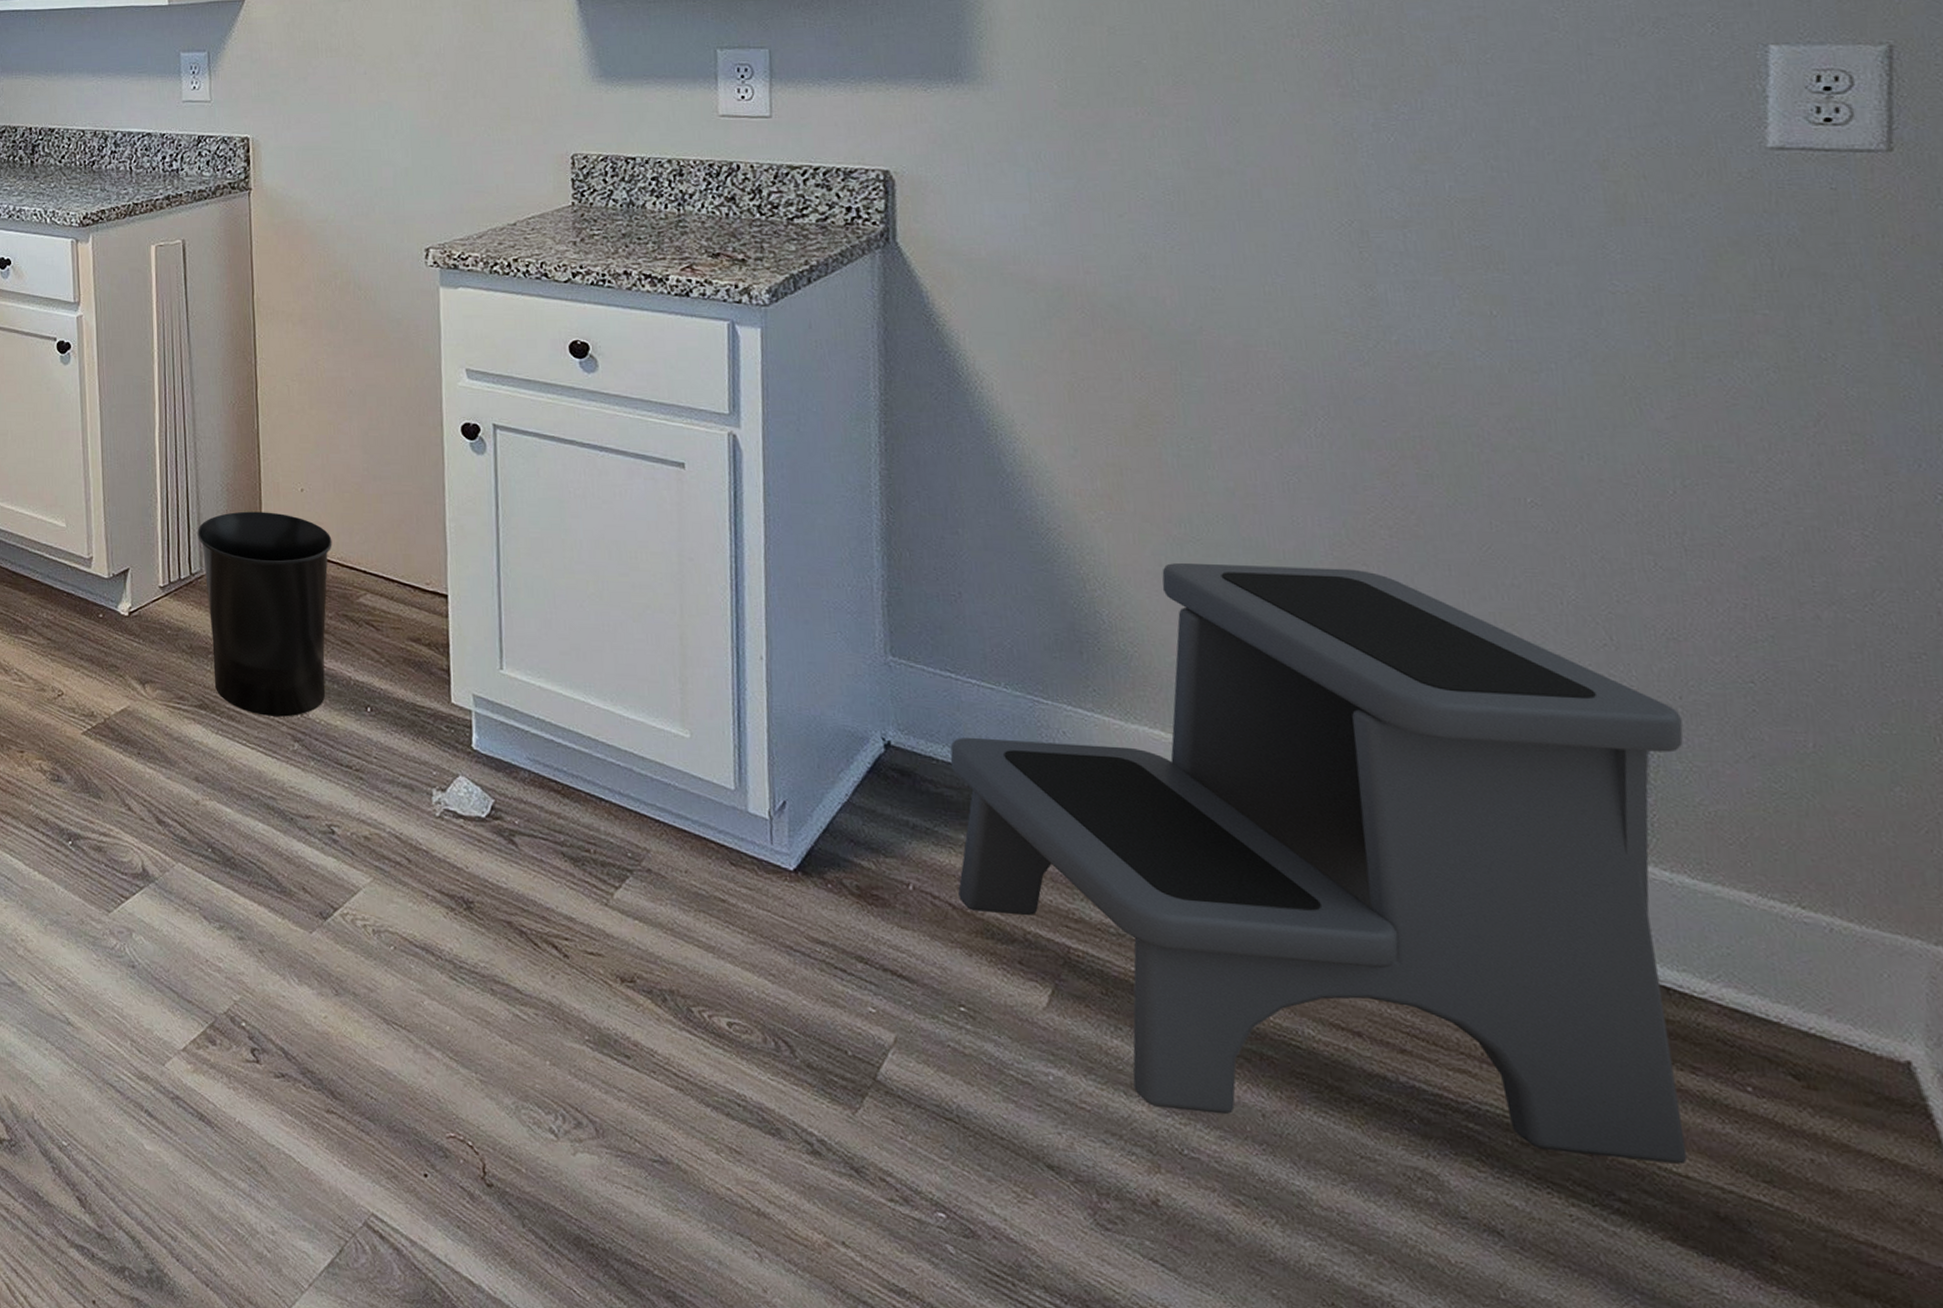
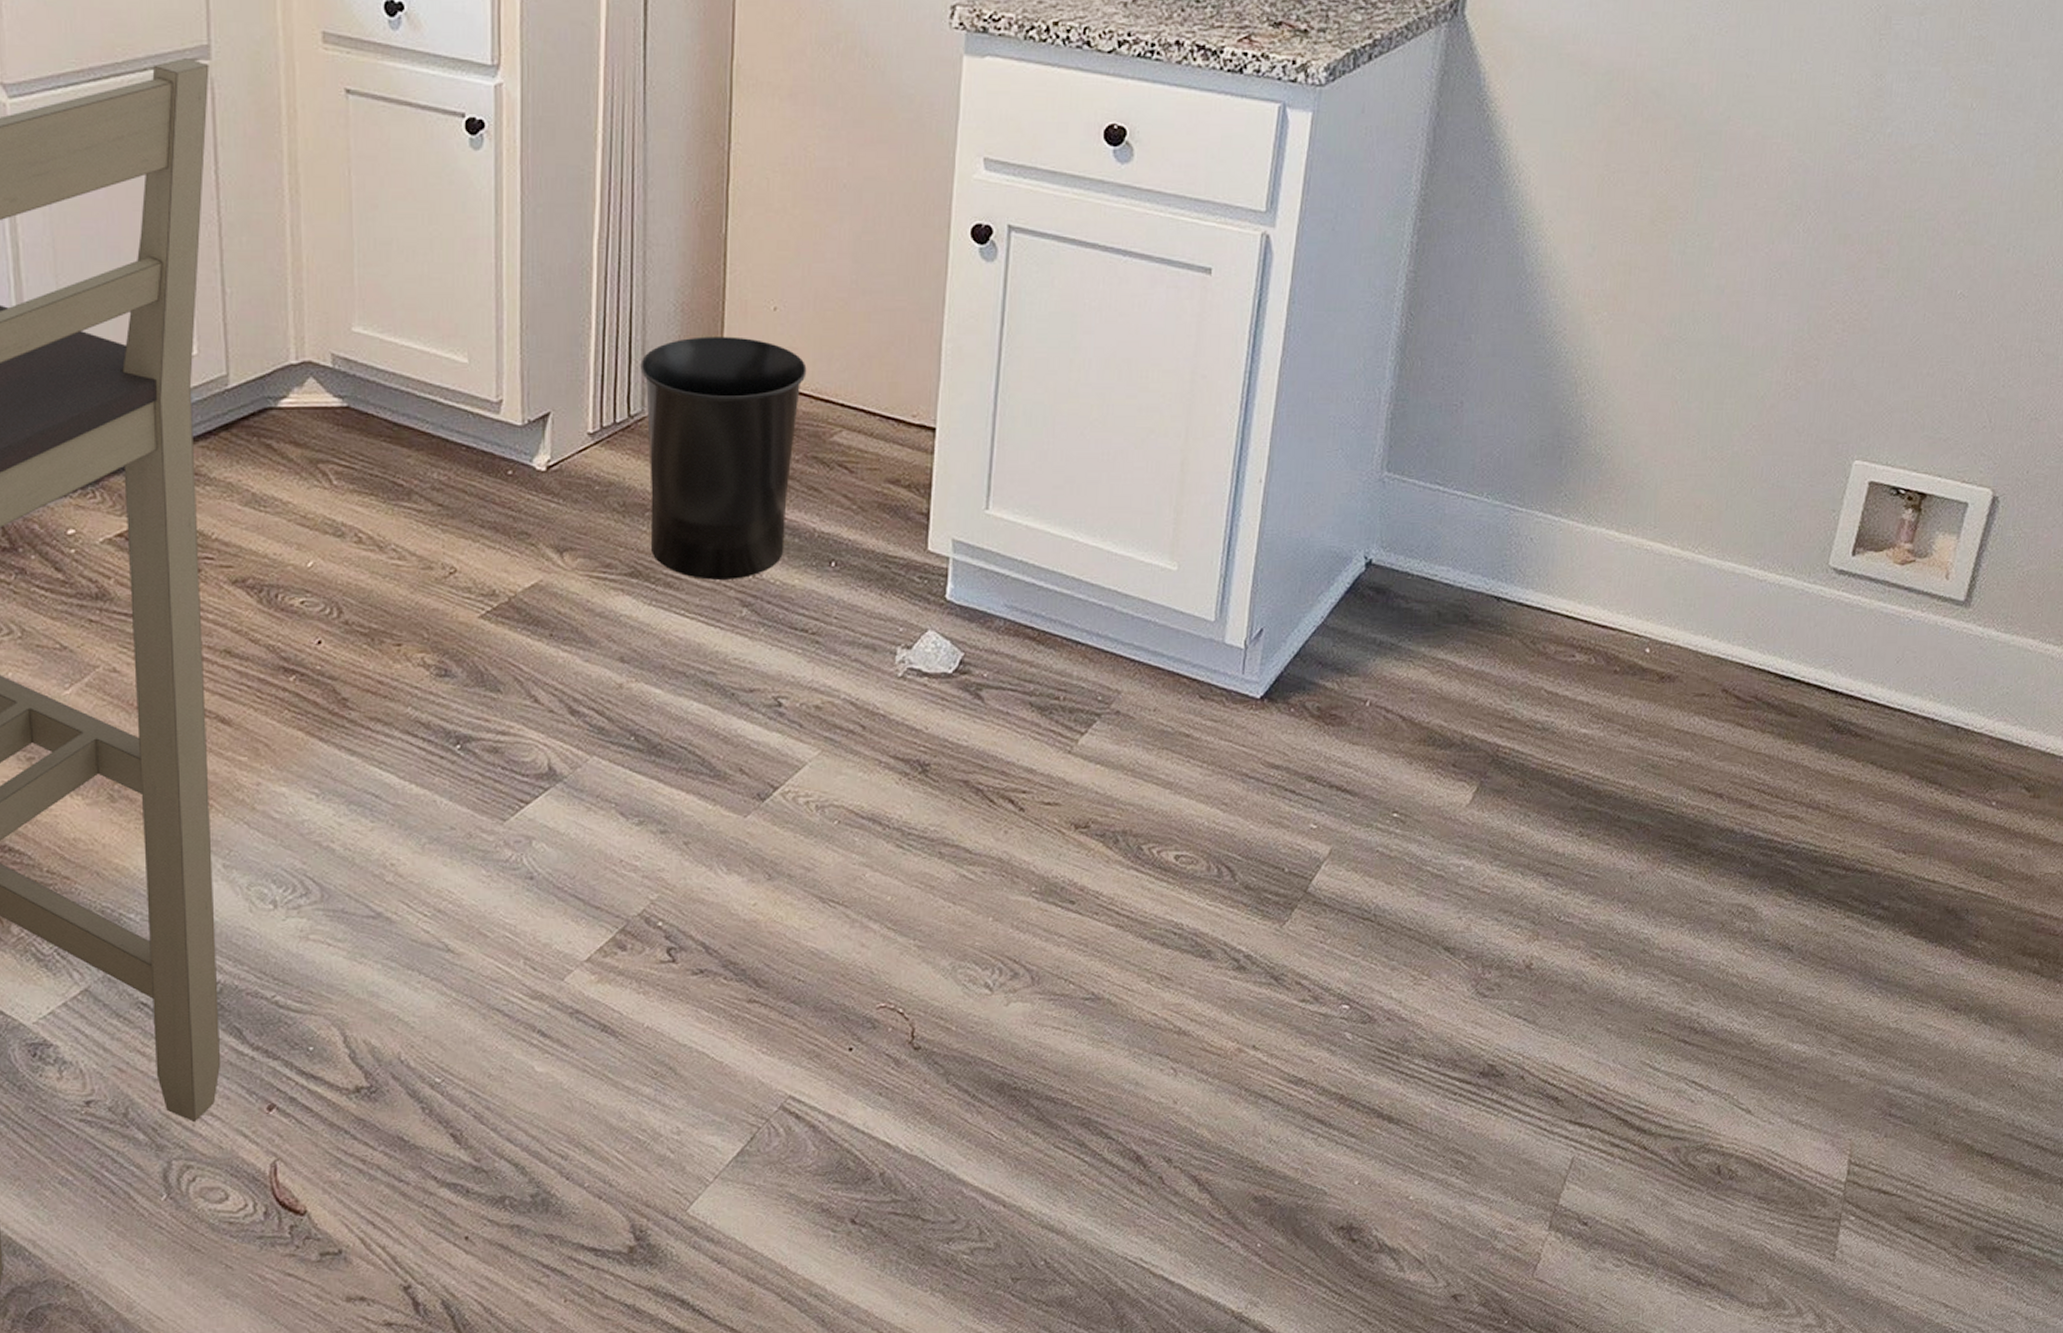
step stool: present [950,562,1688,1165] -> none [1410,362,2024,882]

